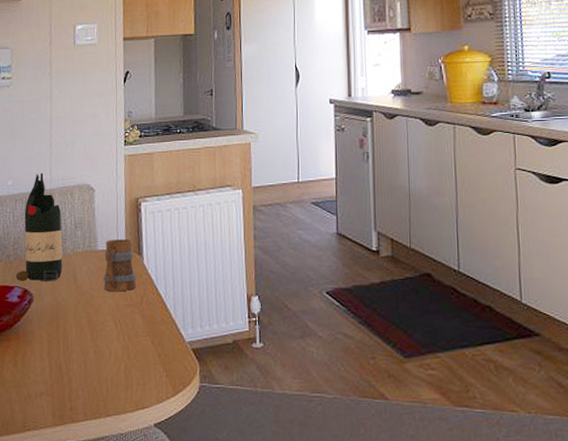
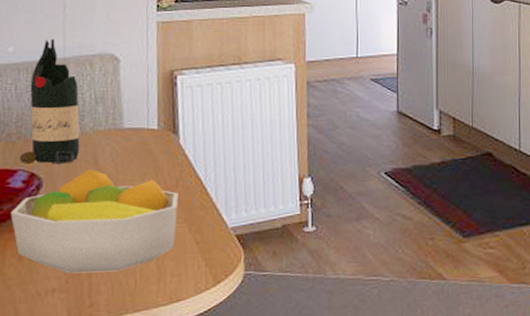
fruit bowl: none [9,286,143,379] -> present [11,168,178,274]
mug: present [103,239,137,291] -> none [131,116,171,174]

